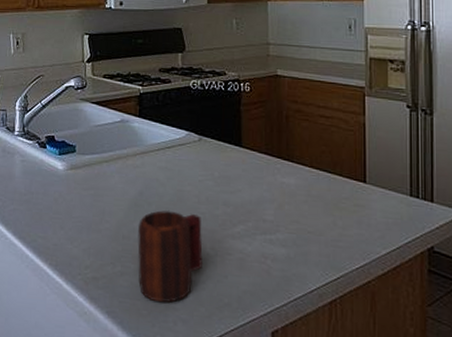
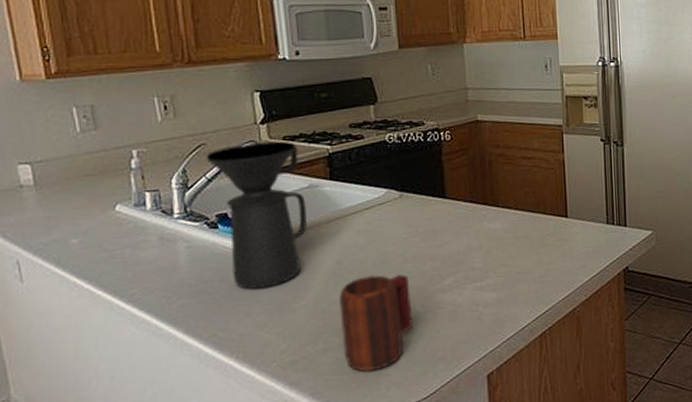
coffee maker: none [42,78,117,207] -> present [205,141,307,289]

